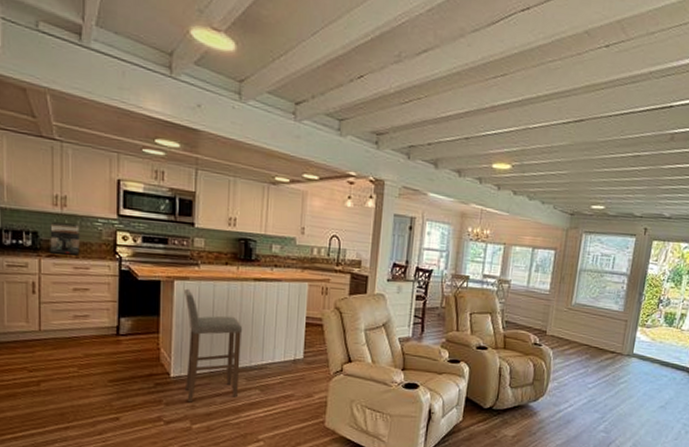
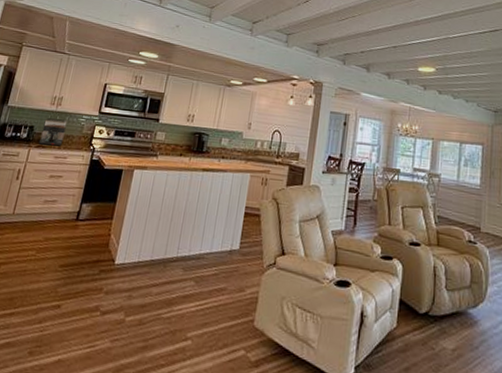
bar stool: present [185,288,243,403] -> none [125,177,187,292]

